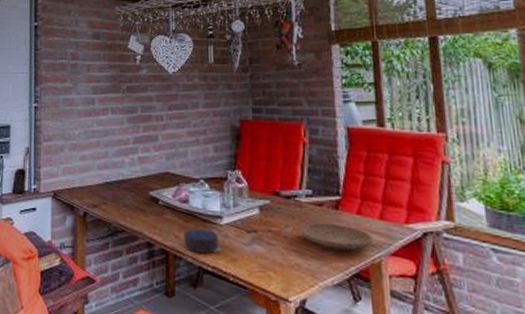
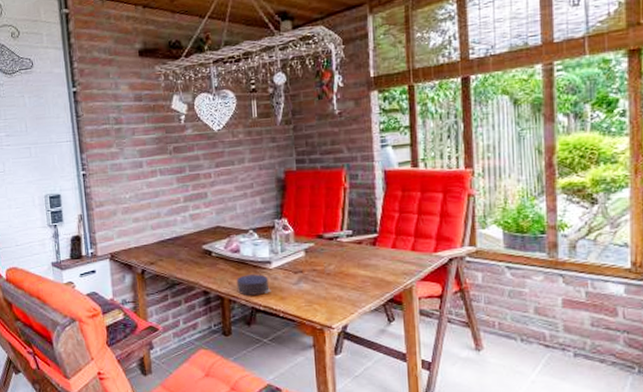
plate: present [299,222,374,251] -> none [341,258,407,281]

